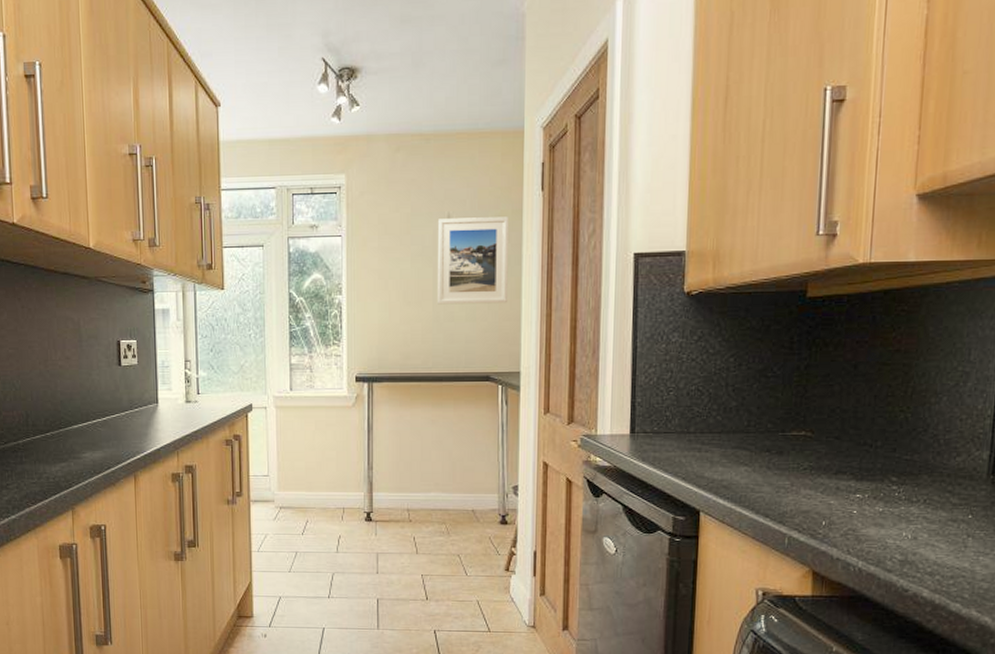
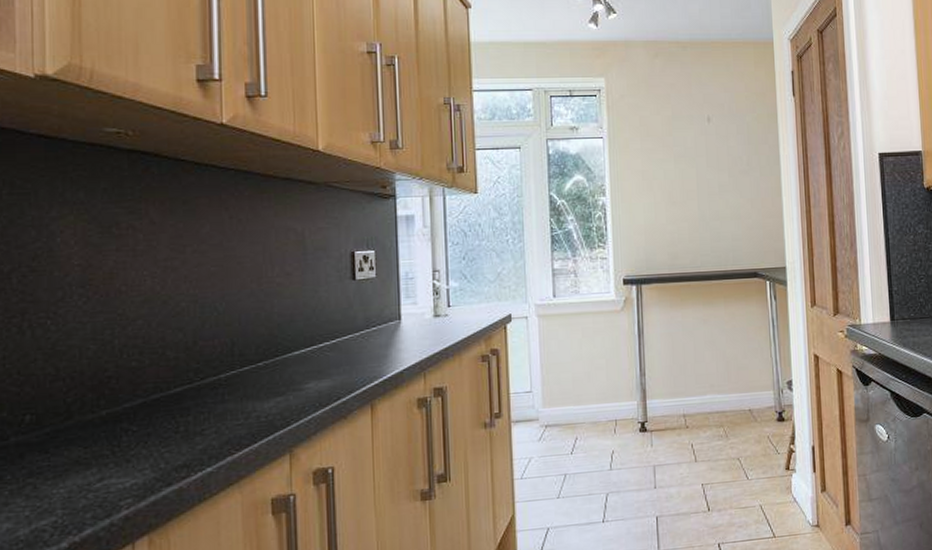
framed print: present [438,217,508,305] -> none [699,120,769,204]

